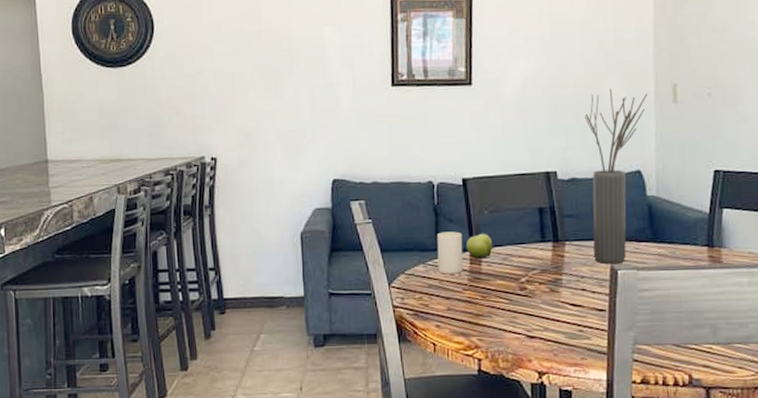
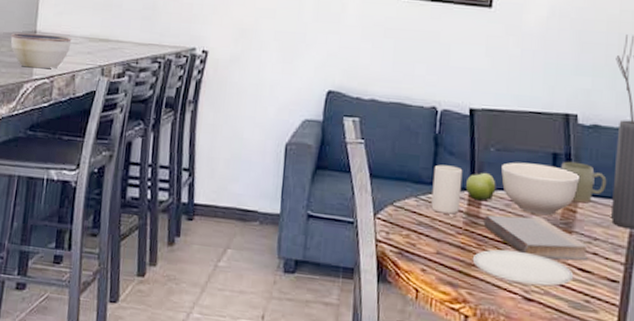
bowl: none [23,161,84,196] -> present [10,33,72,69]
plate: none [479,297,568,325] -> present [472,249,574,287]
book: none [485,266,578,300] -> present [483,215,590,261]
bowl: none [496,219,565,264] -> present [501,162,581,216]
mug: none [547,213,588,248] -> present [561,161,607,204]

